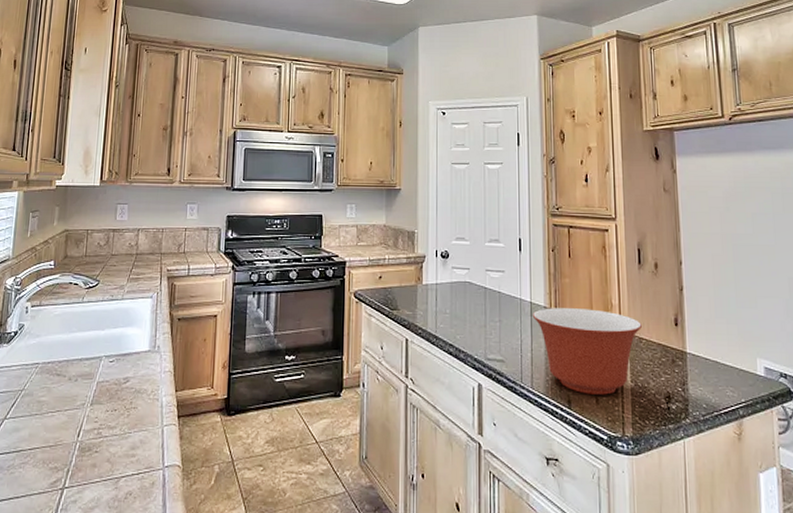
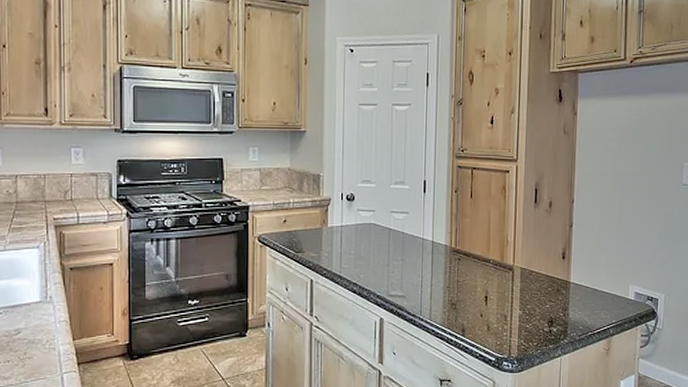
mixing bowl: present [532,308,642,395] -> none [433,246,533,323]

